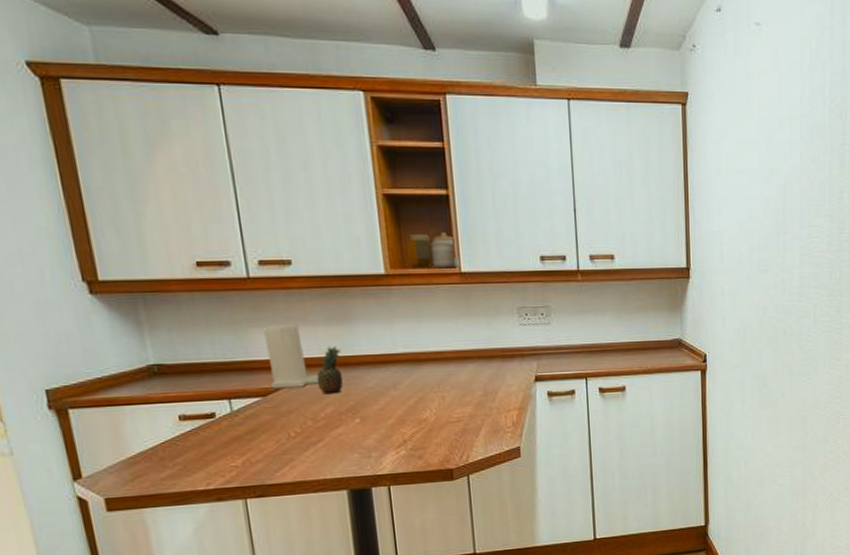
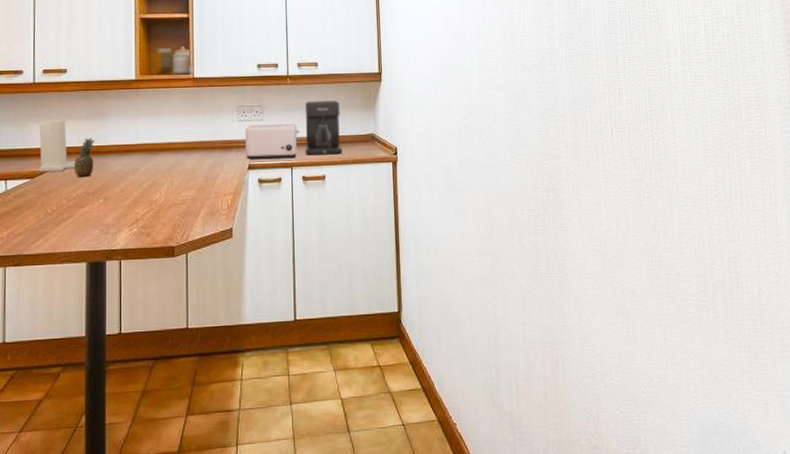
toaster: none [529,327,594,370] -> present [245,123,300,159]
coffee maker: none [599,300,645,364] -> present [305,100,343,156]

